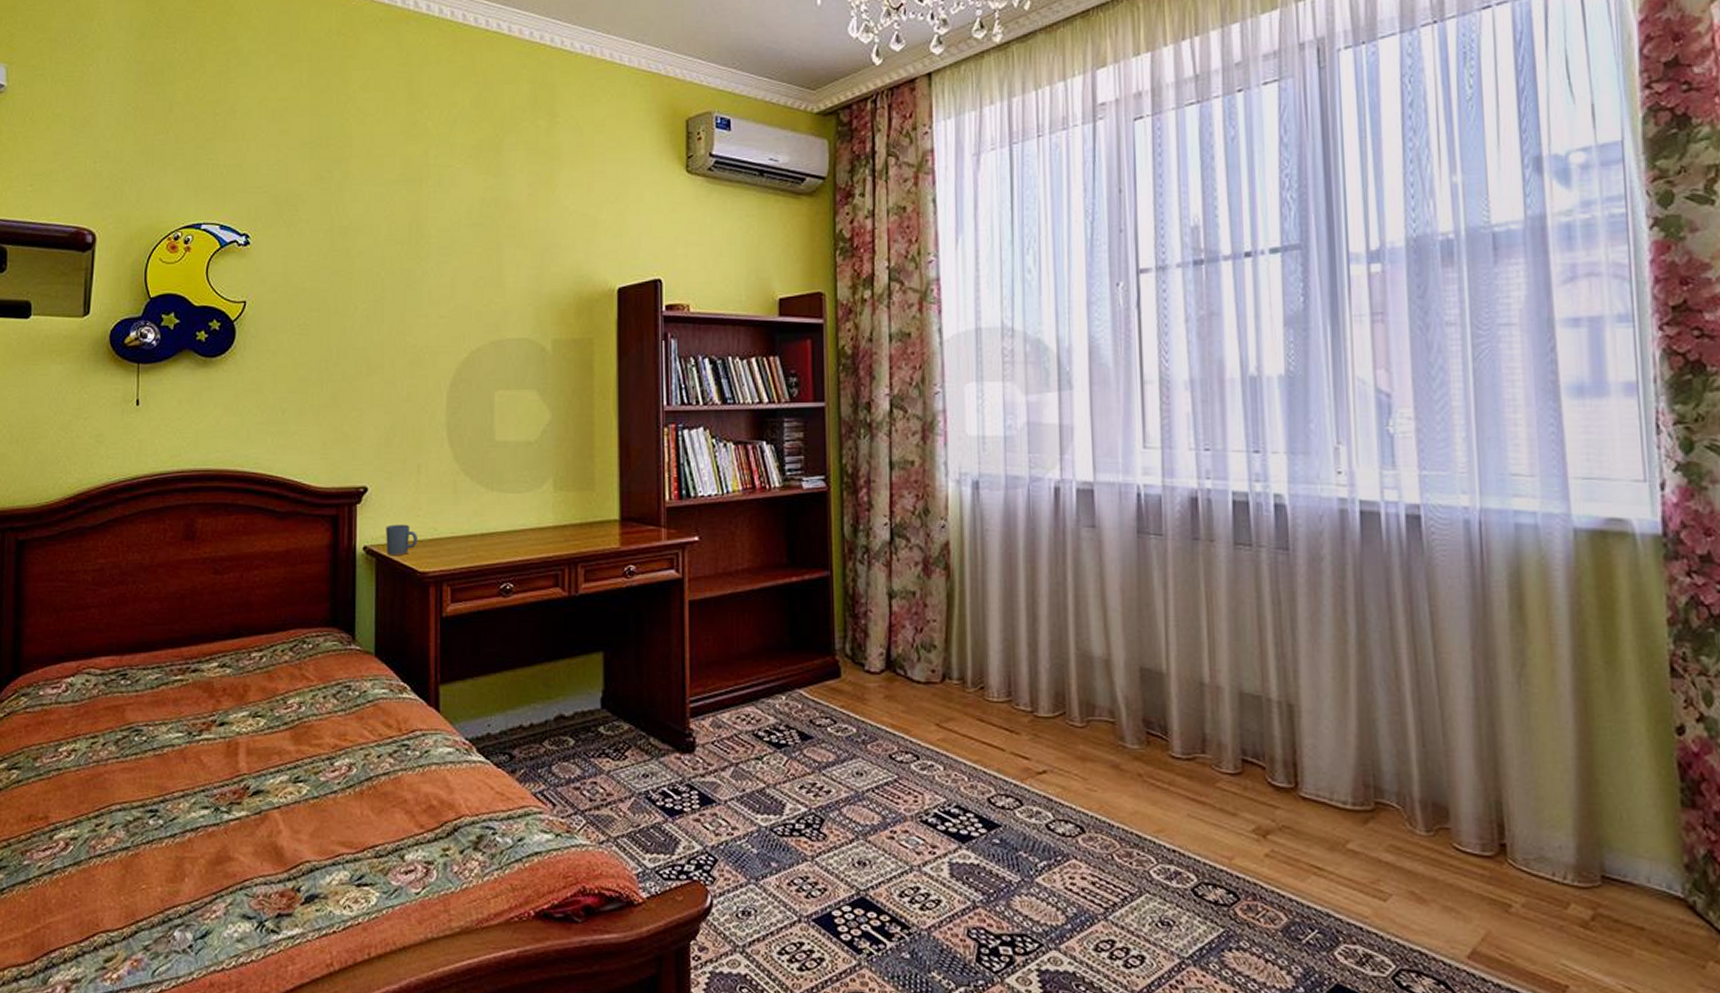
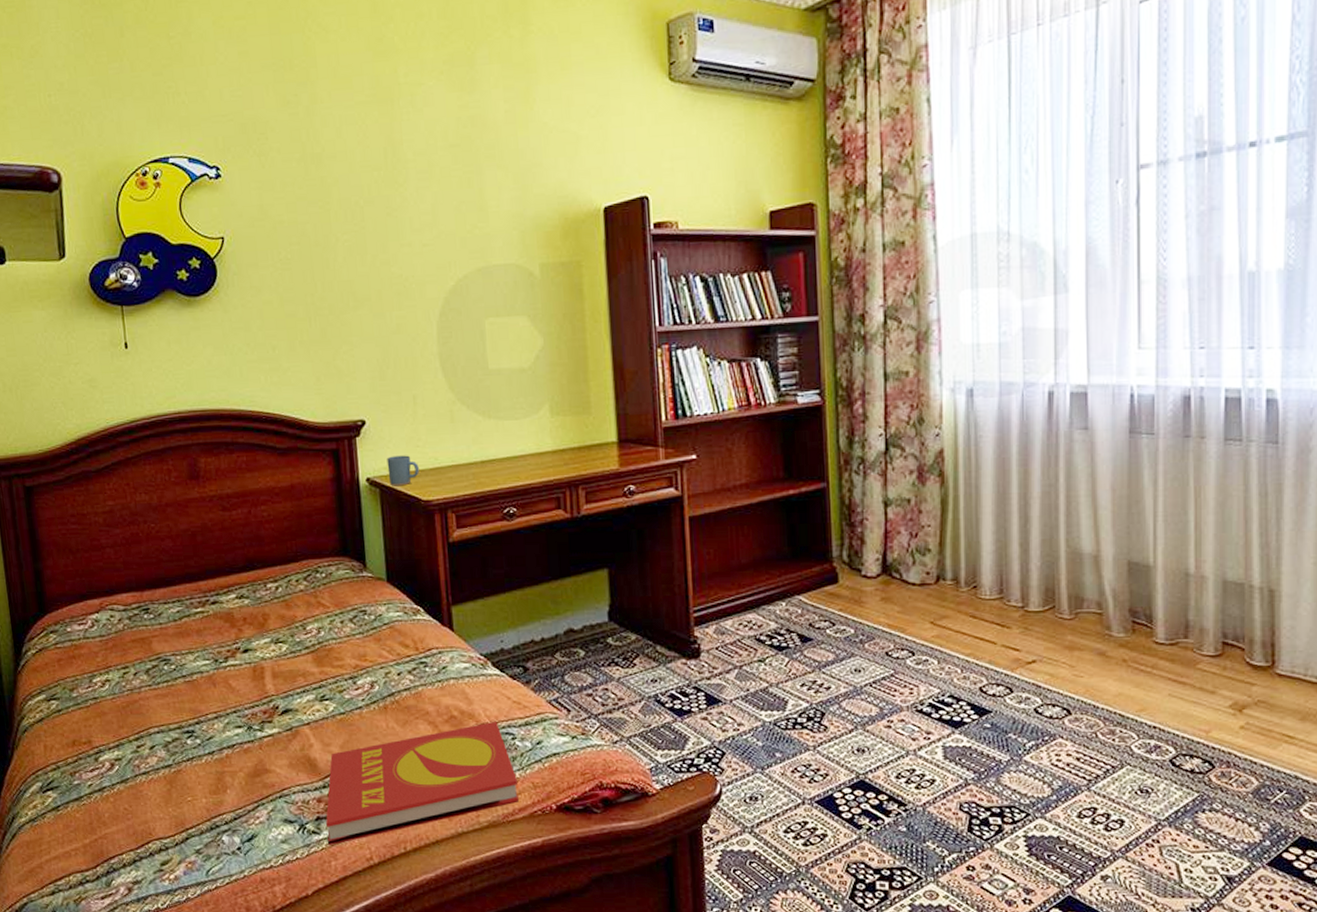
book: none [287,813,496,948] -> present [326,721,519,846]

